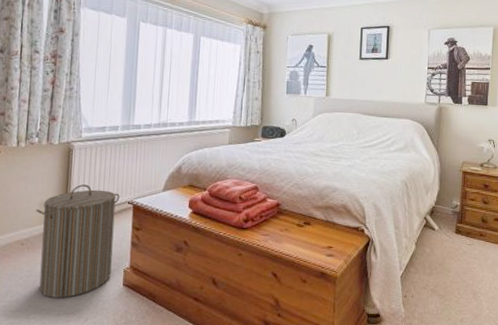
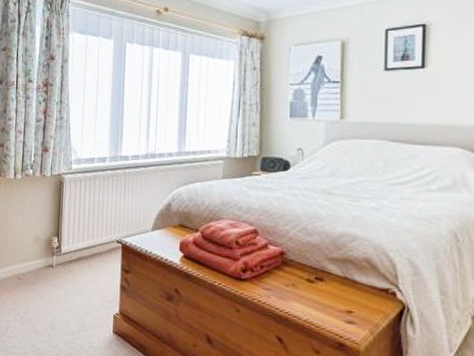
laundry hamper: present [36,184,120,298] -> none [31,219,109,340]

